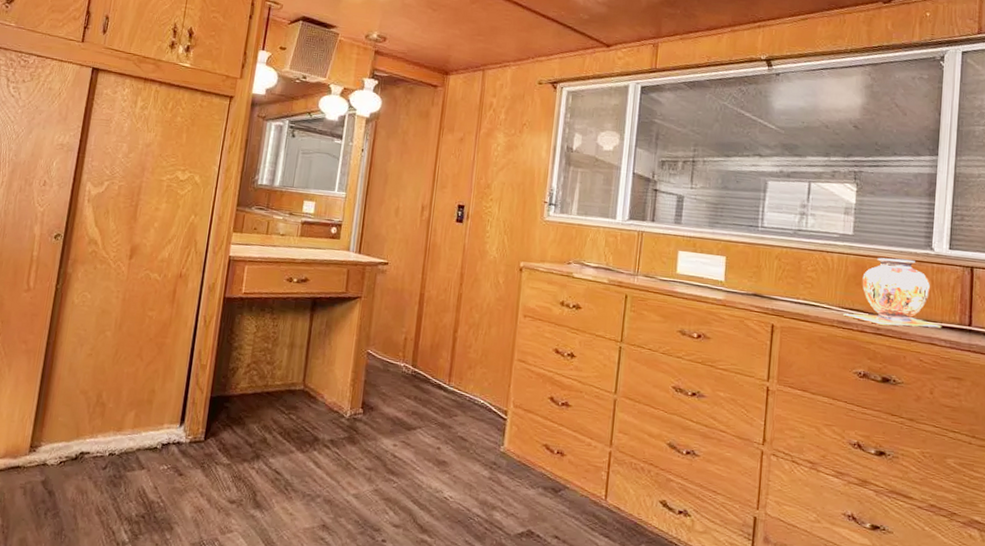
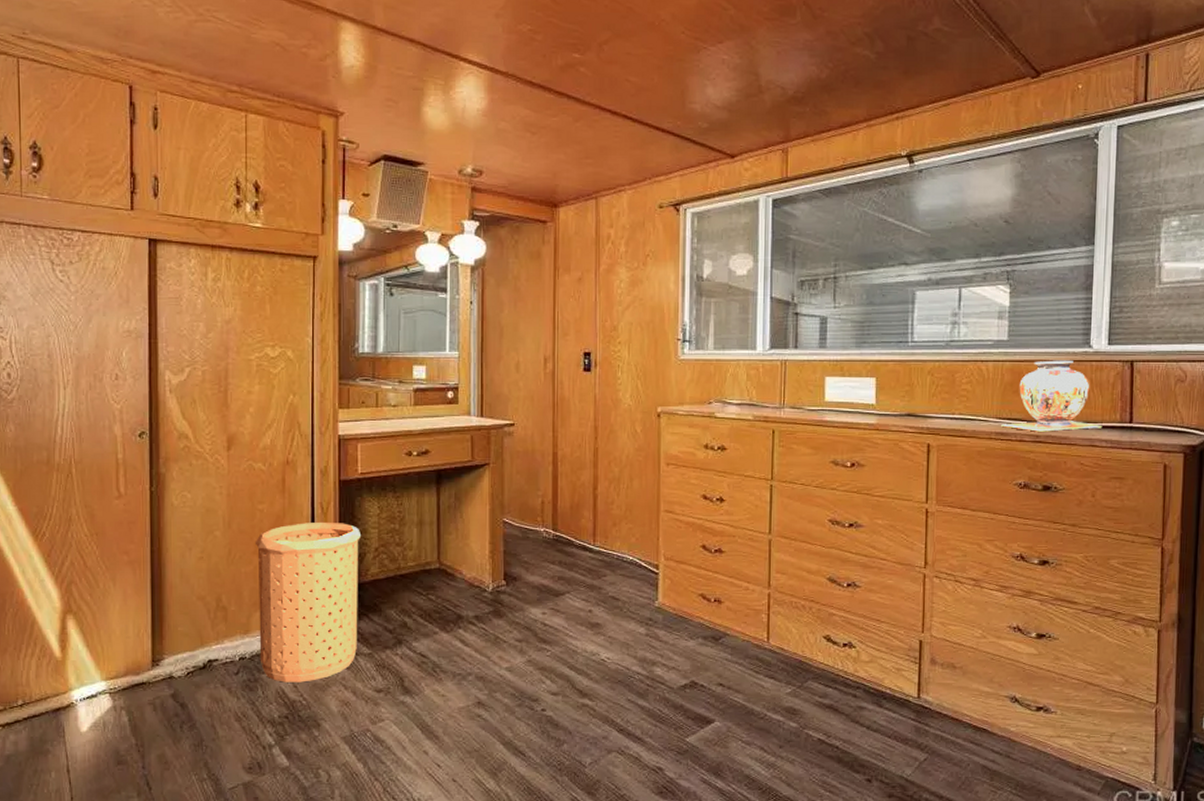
laundry basket: none [128,333,236,485] -> present [254,521,361,683]

